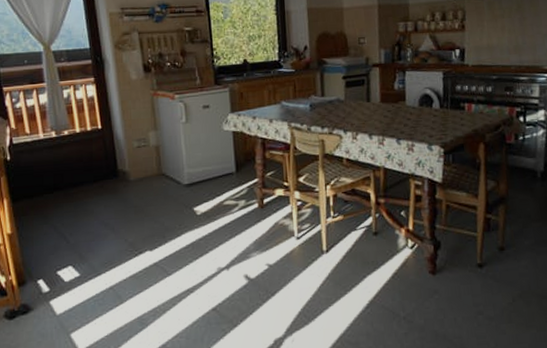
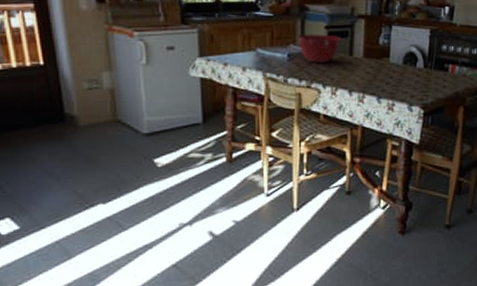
mixing bowl: none [317,83,359,111] -> present [297,34,342,63]

